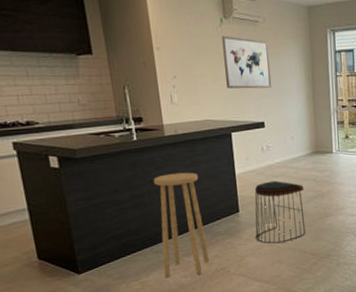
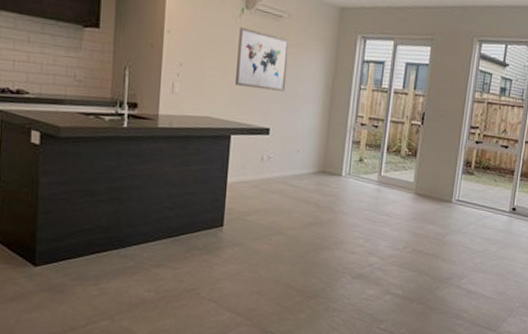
stool: present [153,172,209,277] -> none [126,170,186,292]
stool: present [254,180,306,244] -> none [237,196,302,271]

